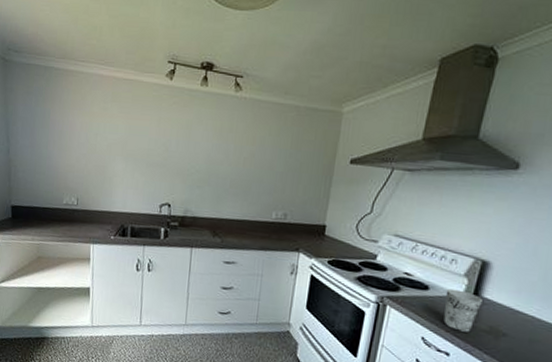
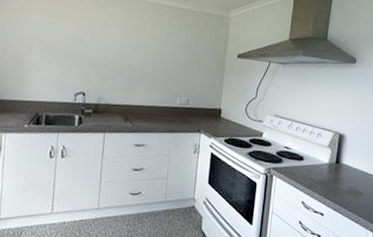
cup: present [443,288,482,333] -> none [316,158,343,195]

